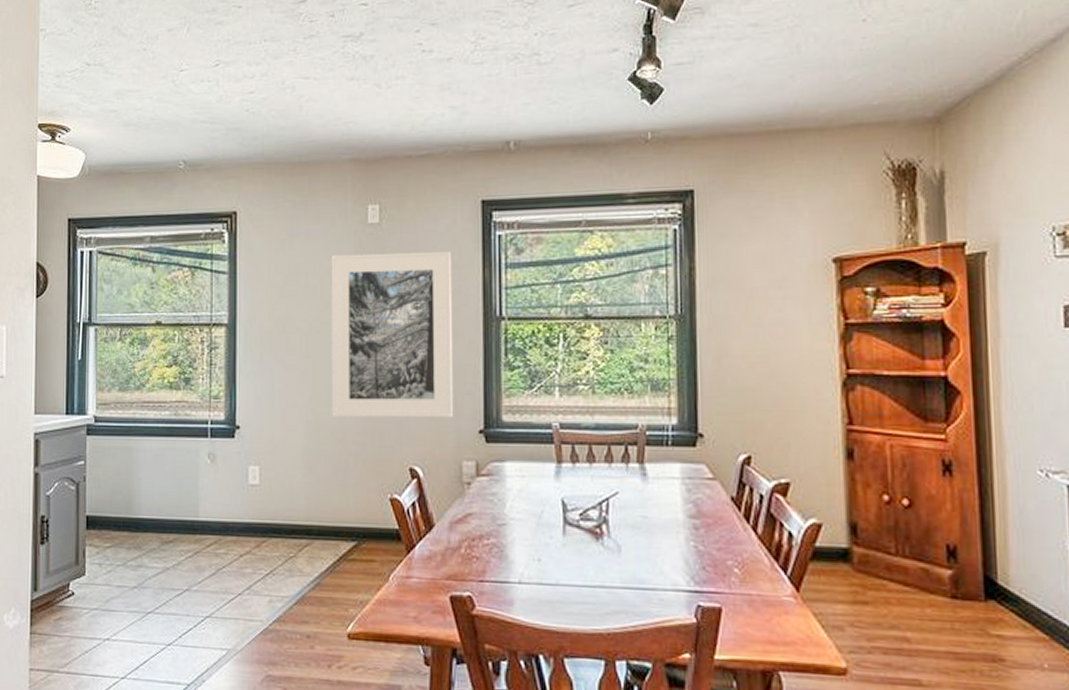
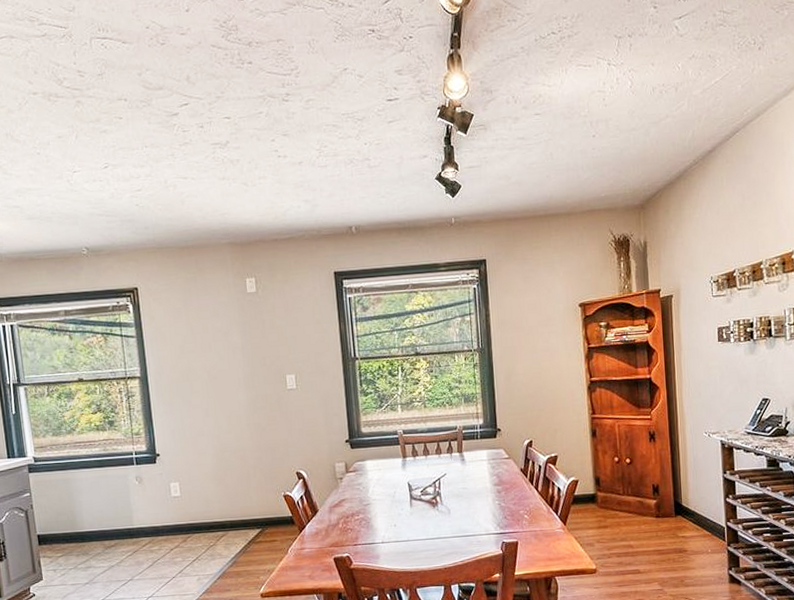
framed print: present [331,250,454,418] -> none [220,311,326,441]

